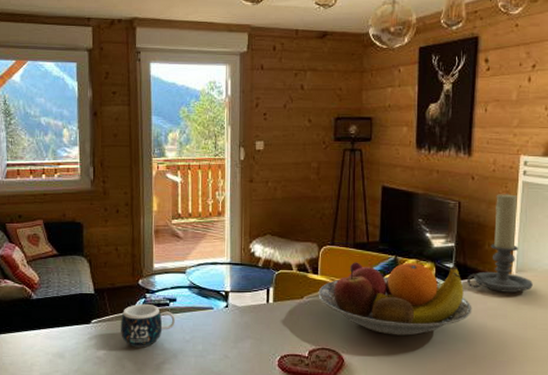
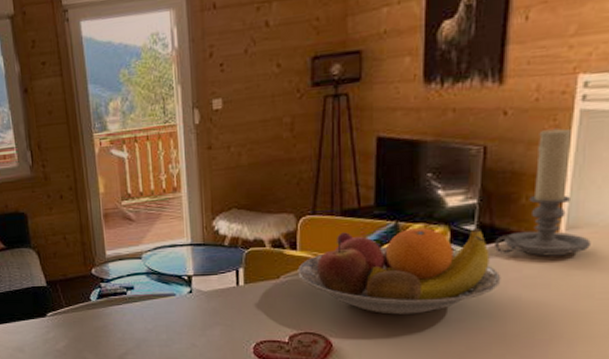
mug: present [121,304,176,348] -> none [77,294,136,339]

